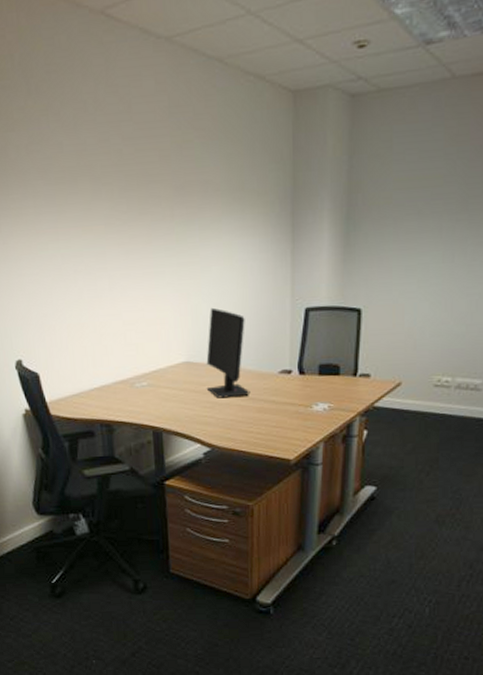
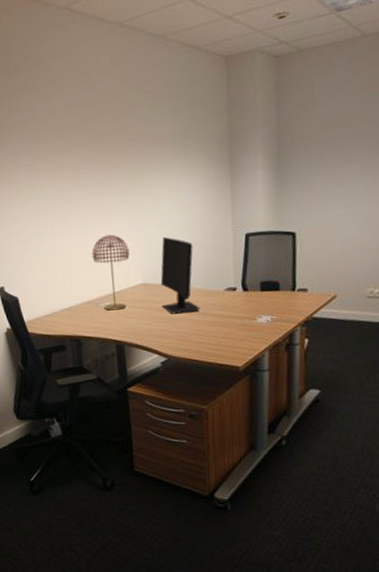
table lamp: none [127,302,172,392] -> present [91,234,130,311]

